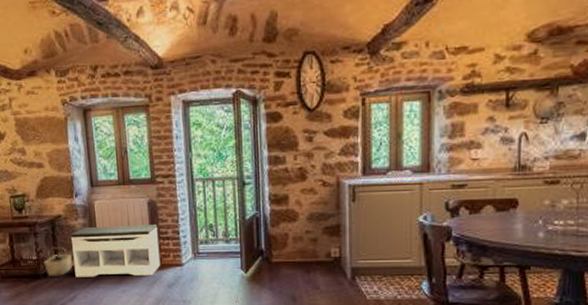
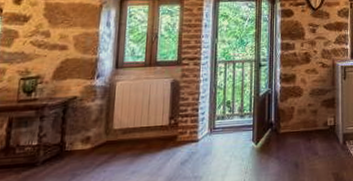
basket: present [44,247,73,277] -> none [45,130,81,164]
bench: present [70,225,161,277] -> none [80,103,178,162]

